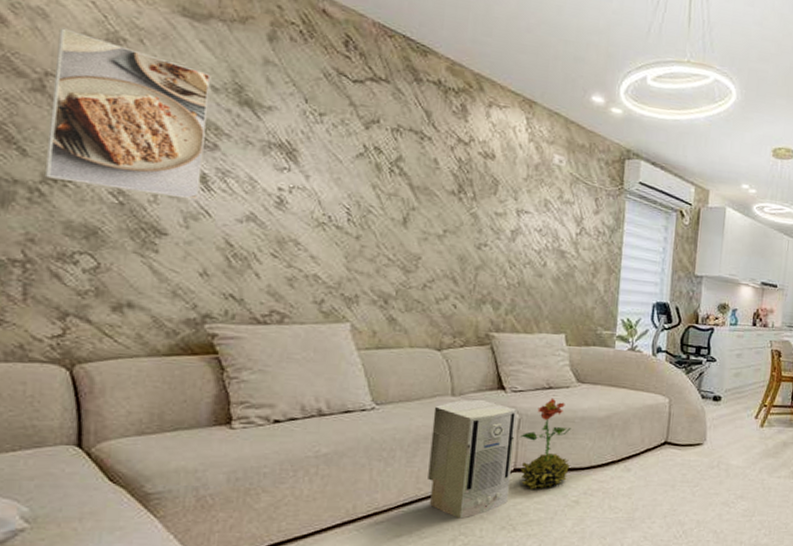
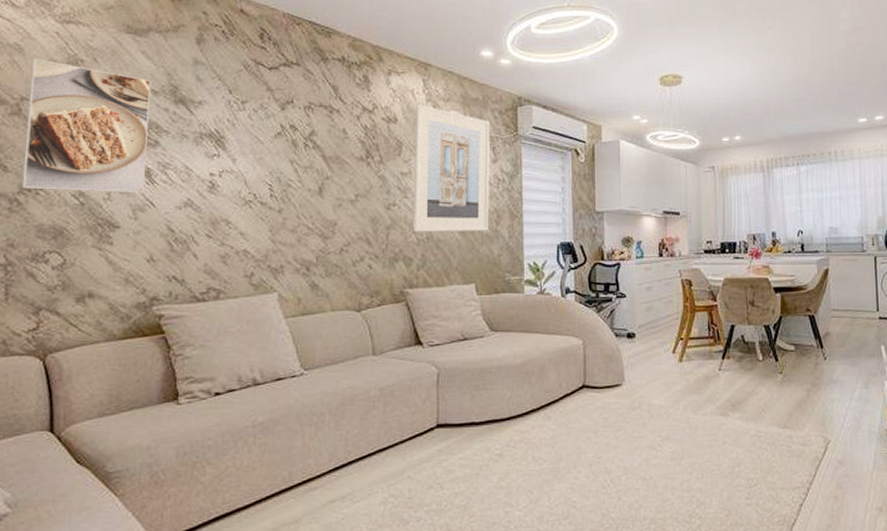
air purifier: present [428,399,517,519] -> none [356,356,435,480]
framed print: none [503,142,595,283] -> present [412,104,490,232]
decorative plant: present [519,398,572,489] -> none [439,349,490,445]

